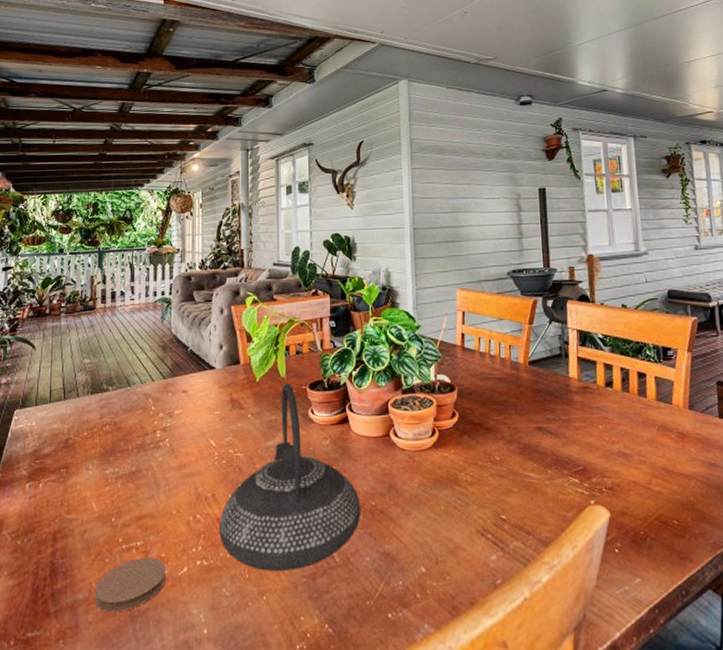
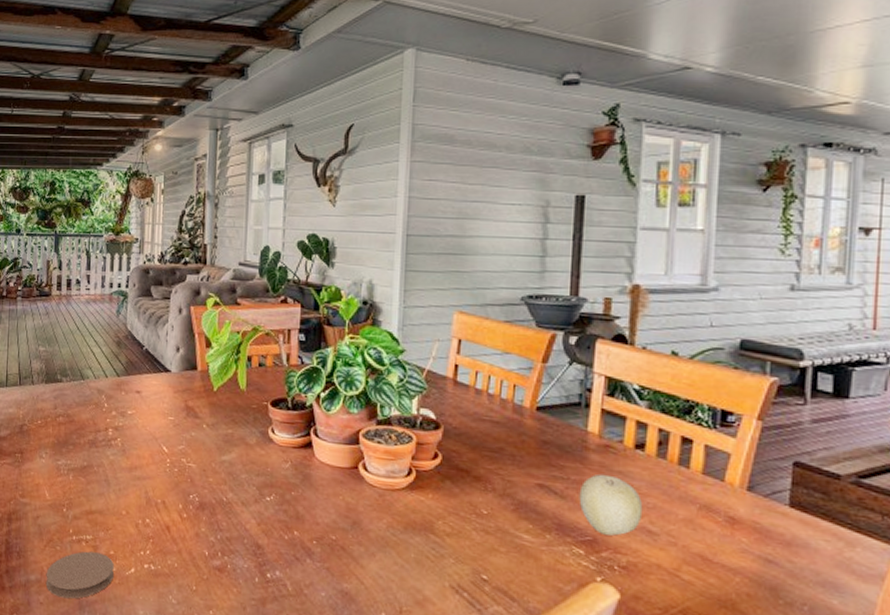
teapot: present [220,383,361,571] -> none [168,396,320,591]
fruit: none [569,411,618,463] -> present [579,474,643,536]

